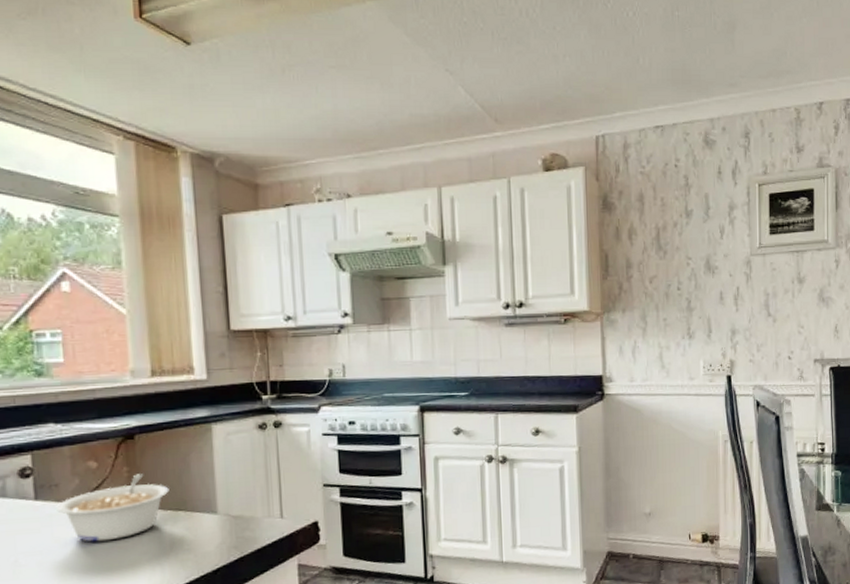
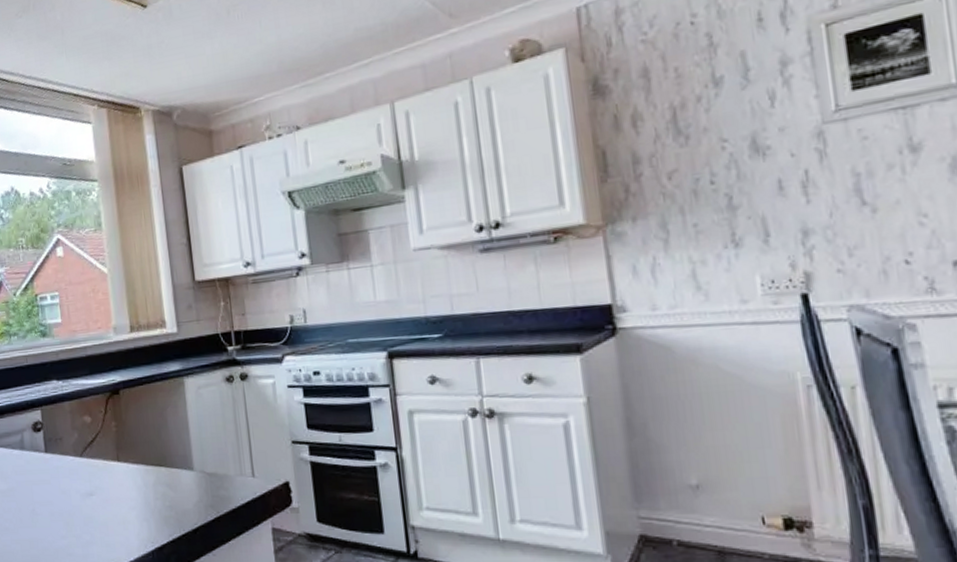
legume: present [56,474,170,542] -> none [61,428,151,495]

